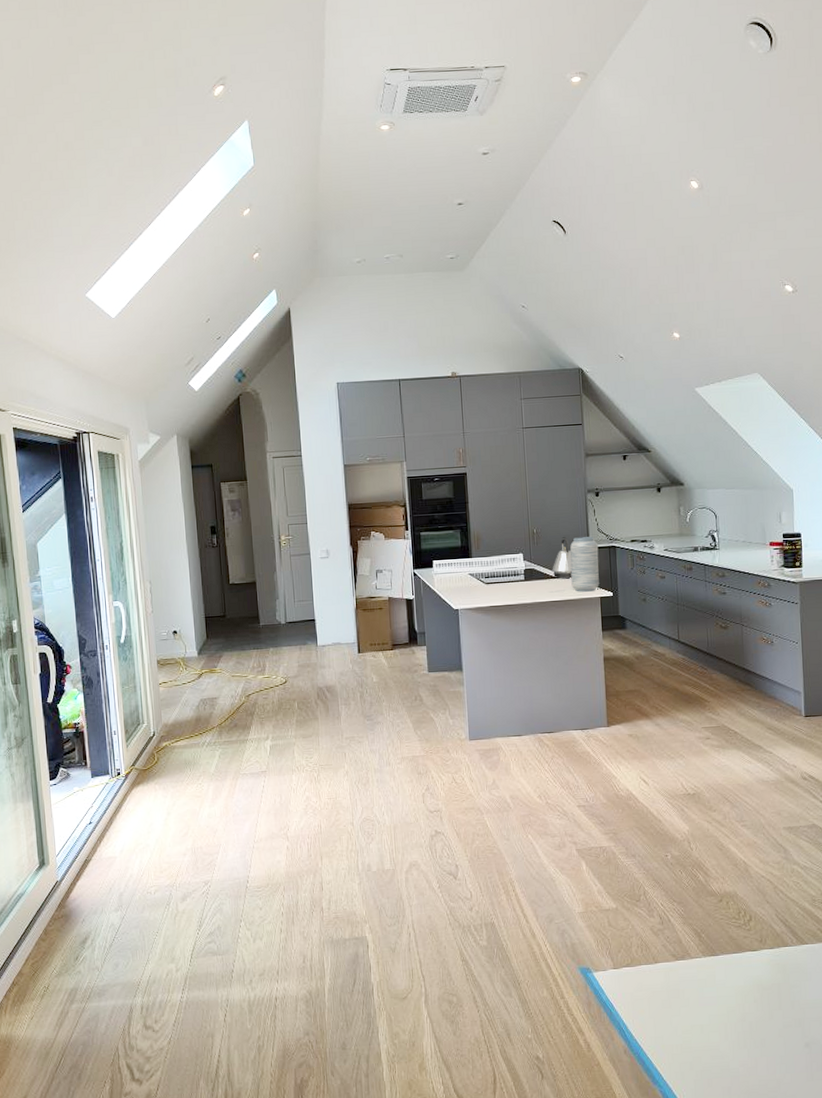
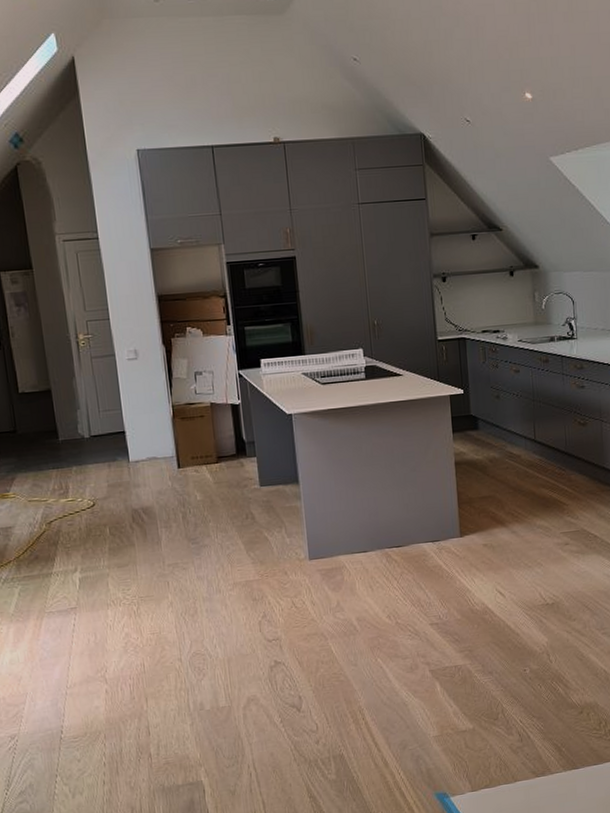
kettle: present [552,536,572,579] -> none [396,328,418,377]
vase: present [570,536,599,593] -> none [415,327,449,391]

